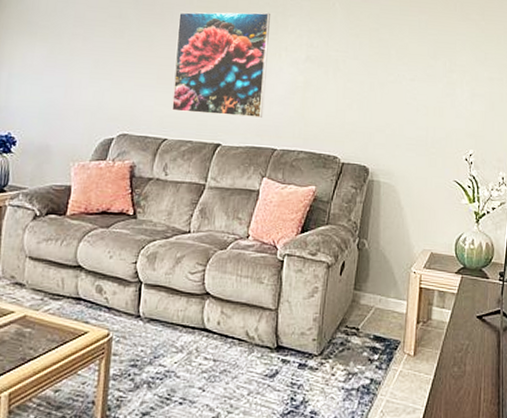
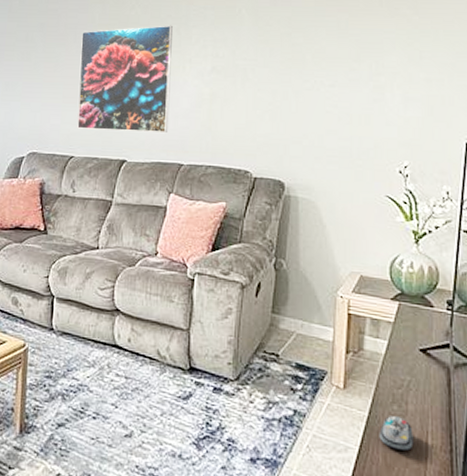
computer mouse: none [442,377,470,408] -> present [379,416,414,452]

